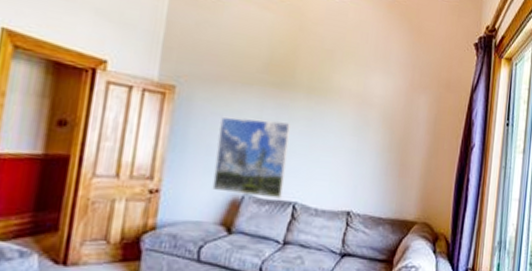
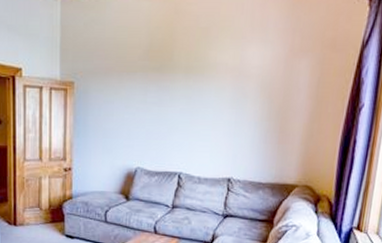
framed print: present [212,117,290,199] -> none [111,102,172,170]

